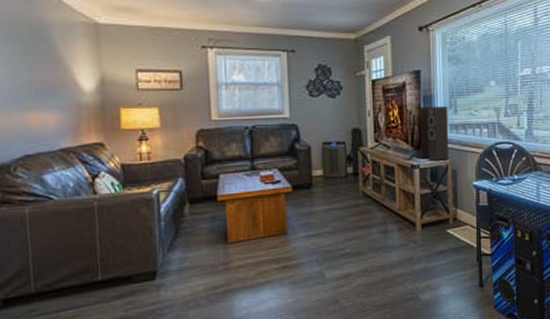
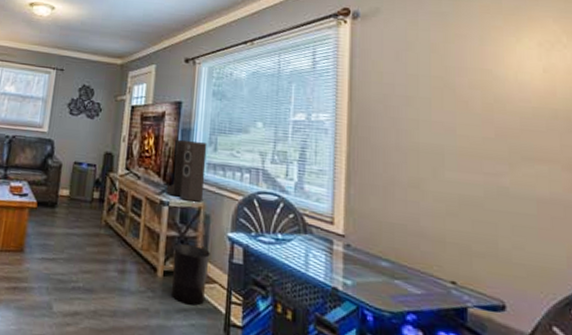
waste bin: none [427,198,460,247] -> present [172,244,210,306]

